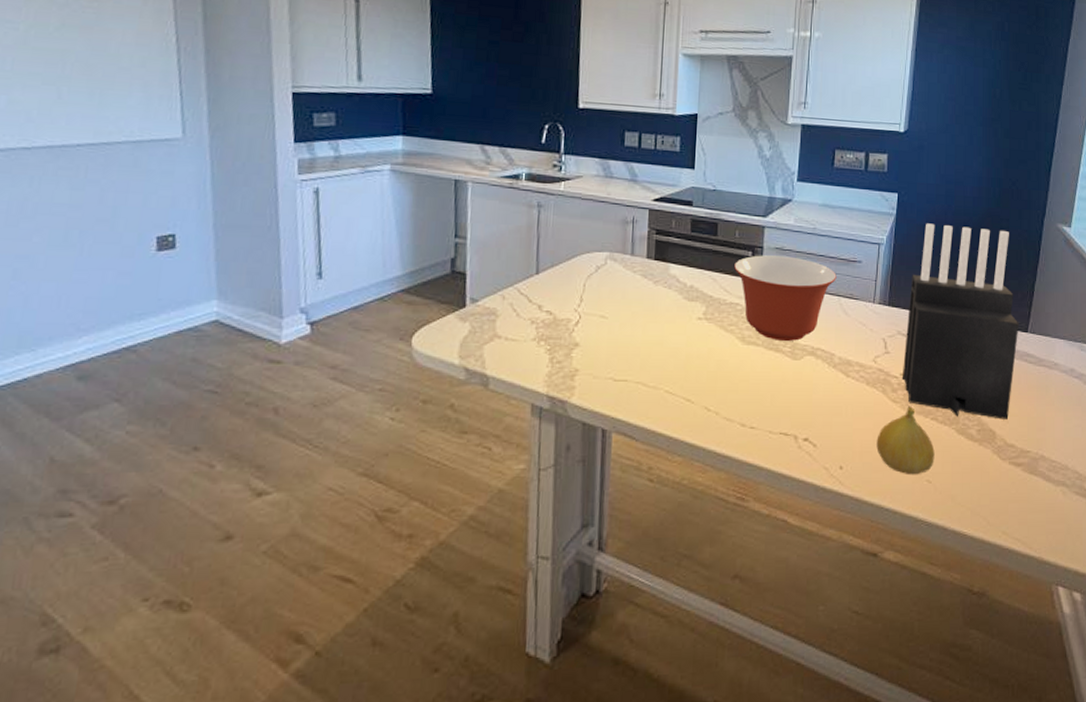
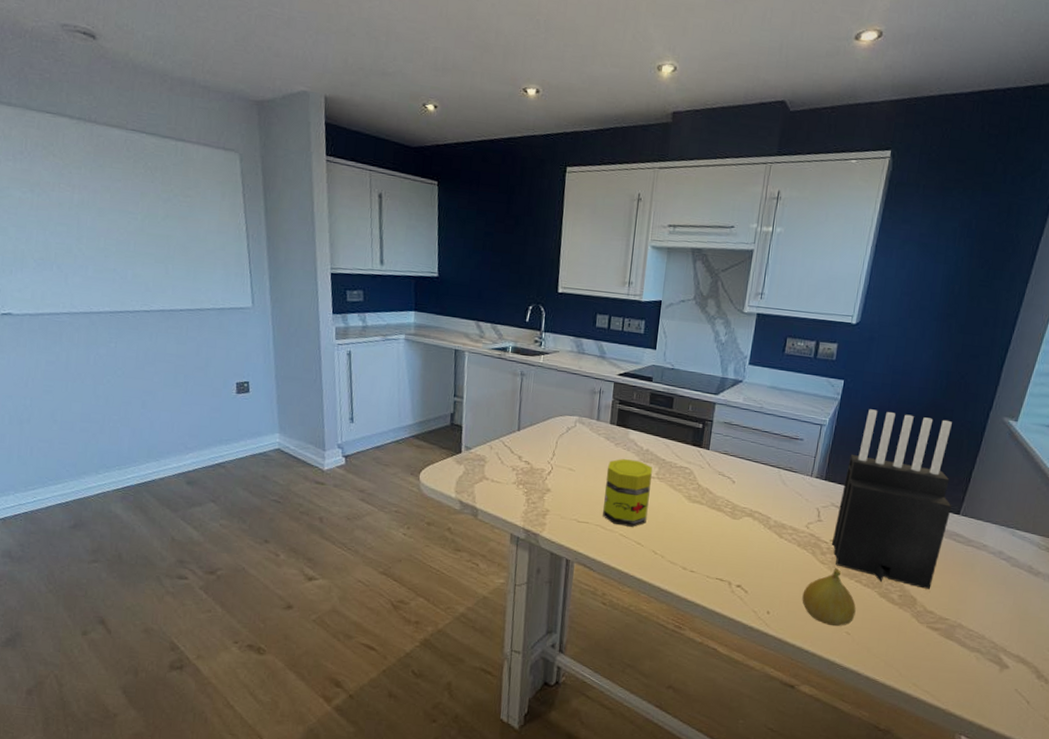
jar: none [644,299,699,381] -> present [603,459,653,527]
mixing bowl: present [734,255,837,341] -> none [686,427,779,503]

